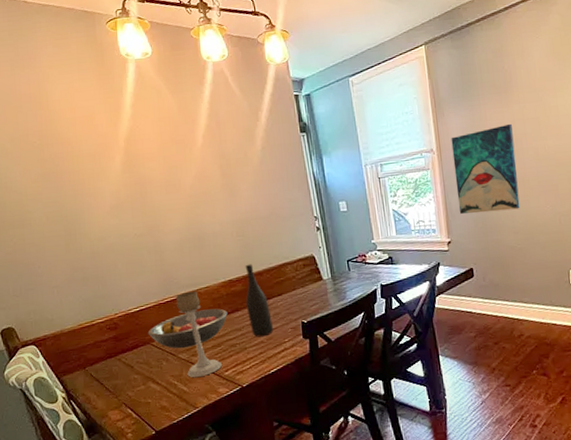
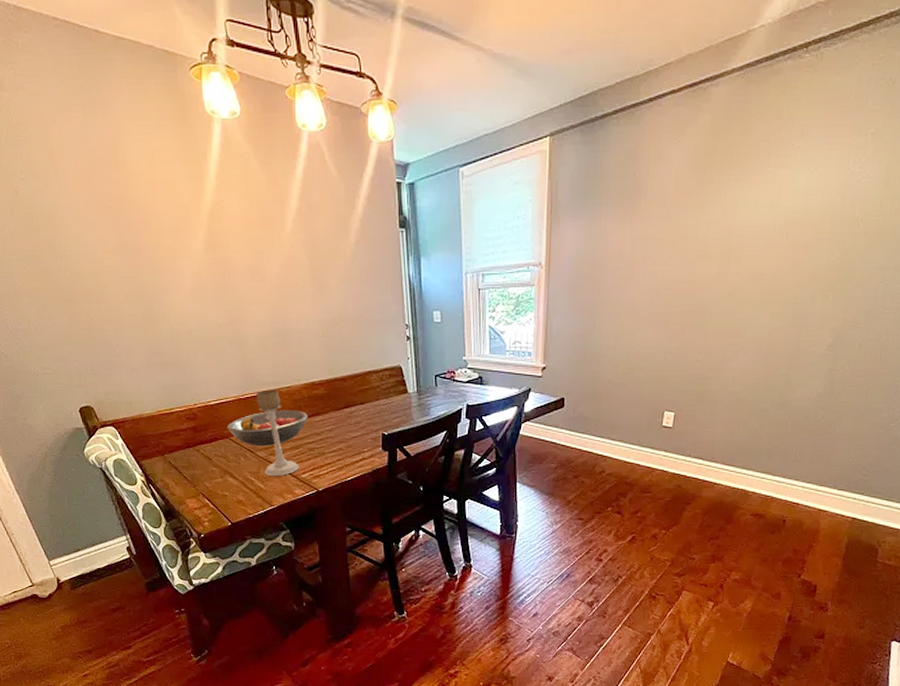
wine bottle: present [245,264,274,338] -> none [327,368,354,444]
wall art: present [451,123,520,214] -> none [559,242,632,340]

